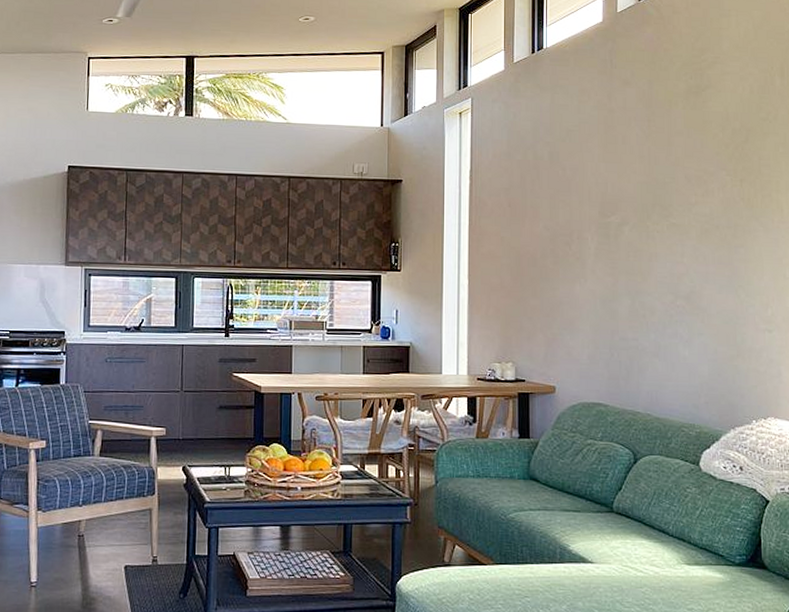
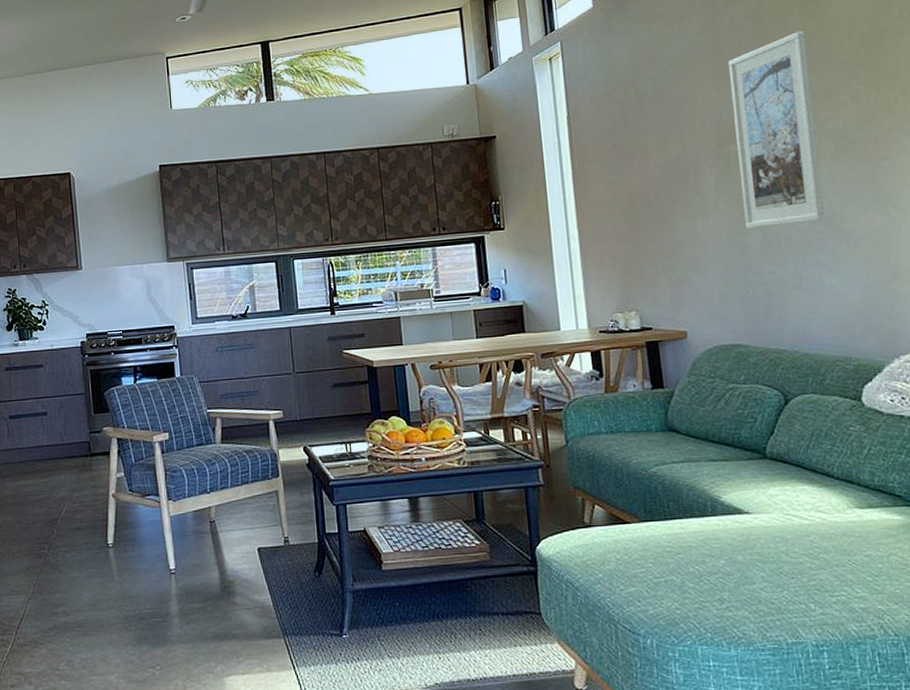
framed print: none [617,120,686,297] -> present [728,31,825,229]

